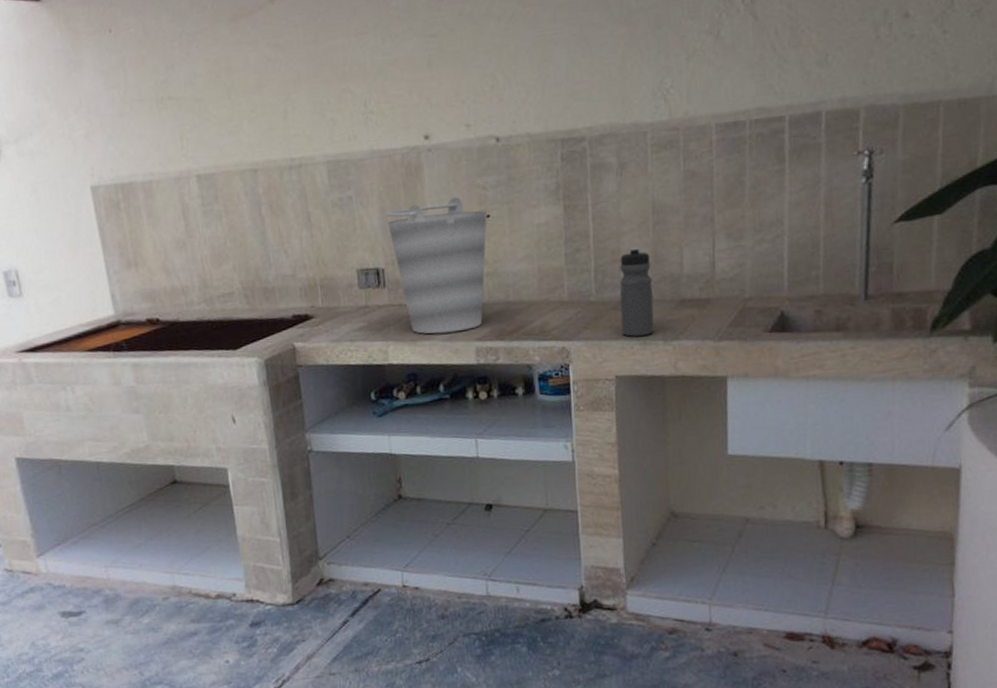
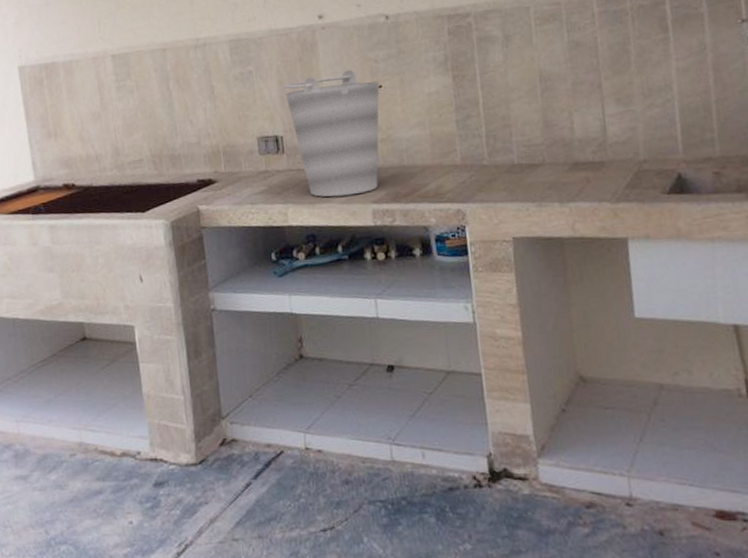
water bottle: present [619,246,654,337] -> none [510,112,549,199]

